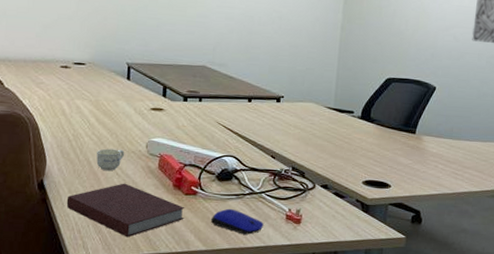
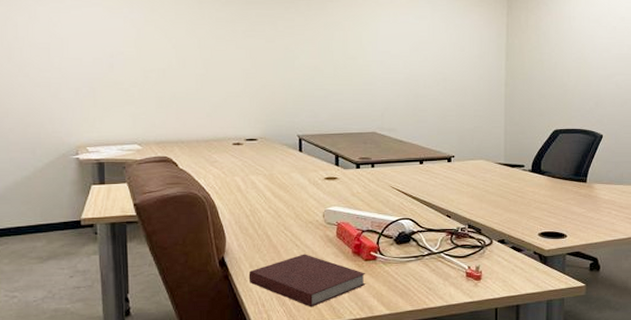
cup: present [96,148,125,170] -> none [275,221,303,242]
computer mouse: present [210,208,264,235] -> none [392,270,445,295]

